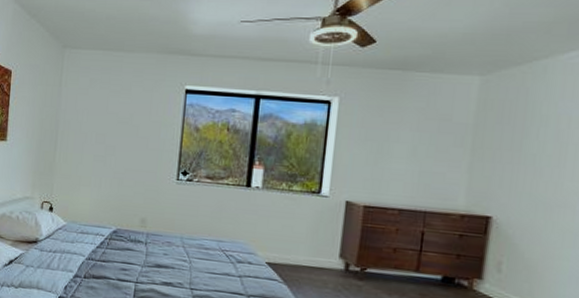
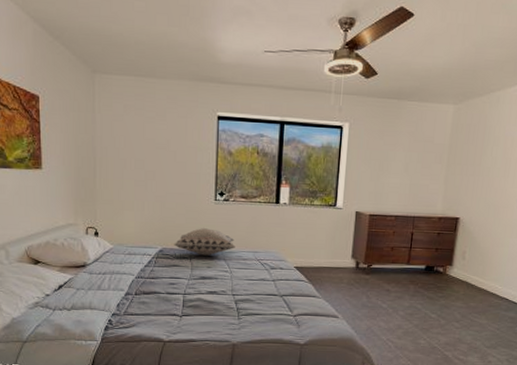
decorative pillow: none [129,209,197,242] -> present [174,228,235,256]

